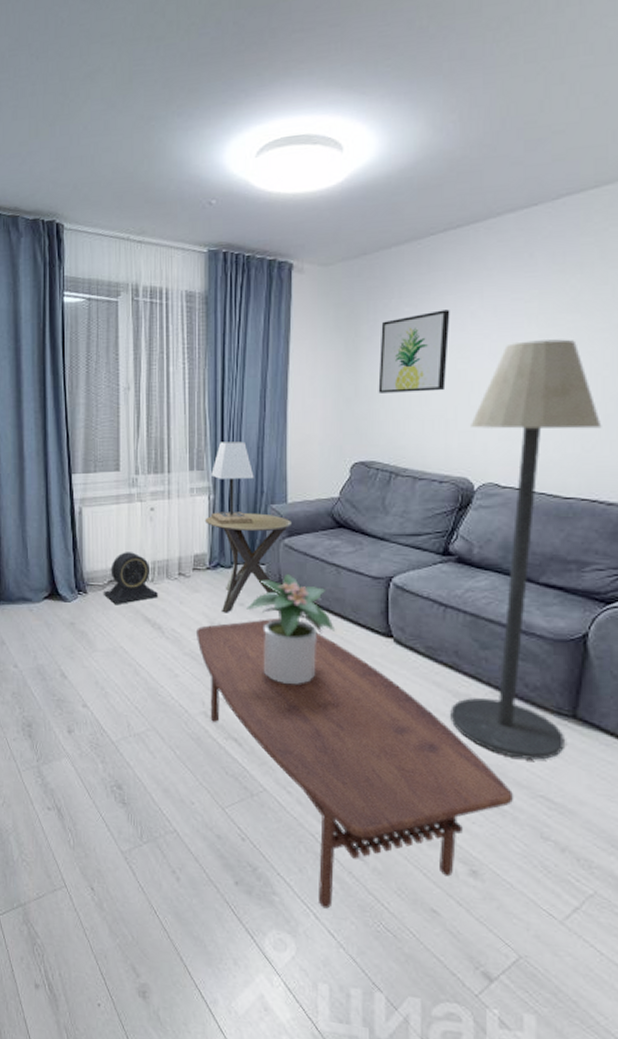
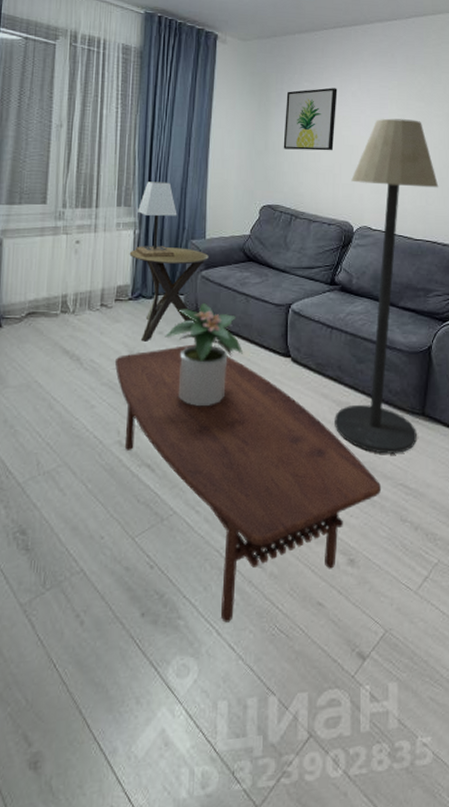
speaker: present [104,552,159,605] -> none [21,284,80,338]

